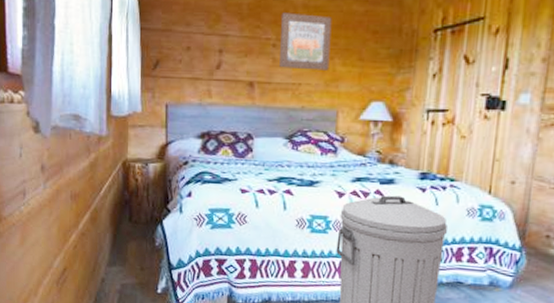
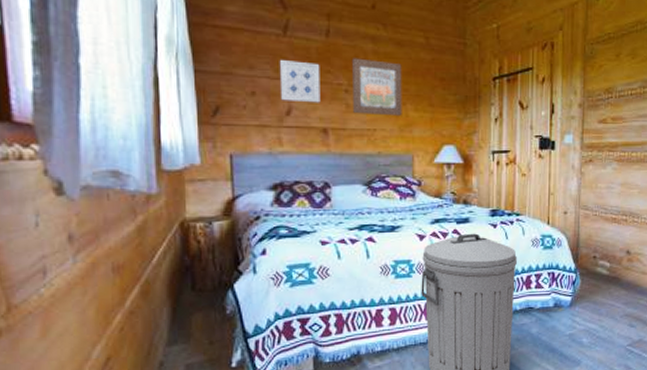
wall art: none [212,15,250,57] -> present [279,59,321,103]

